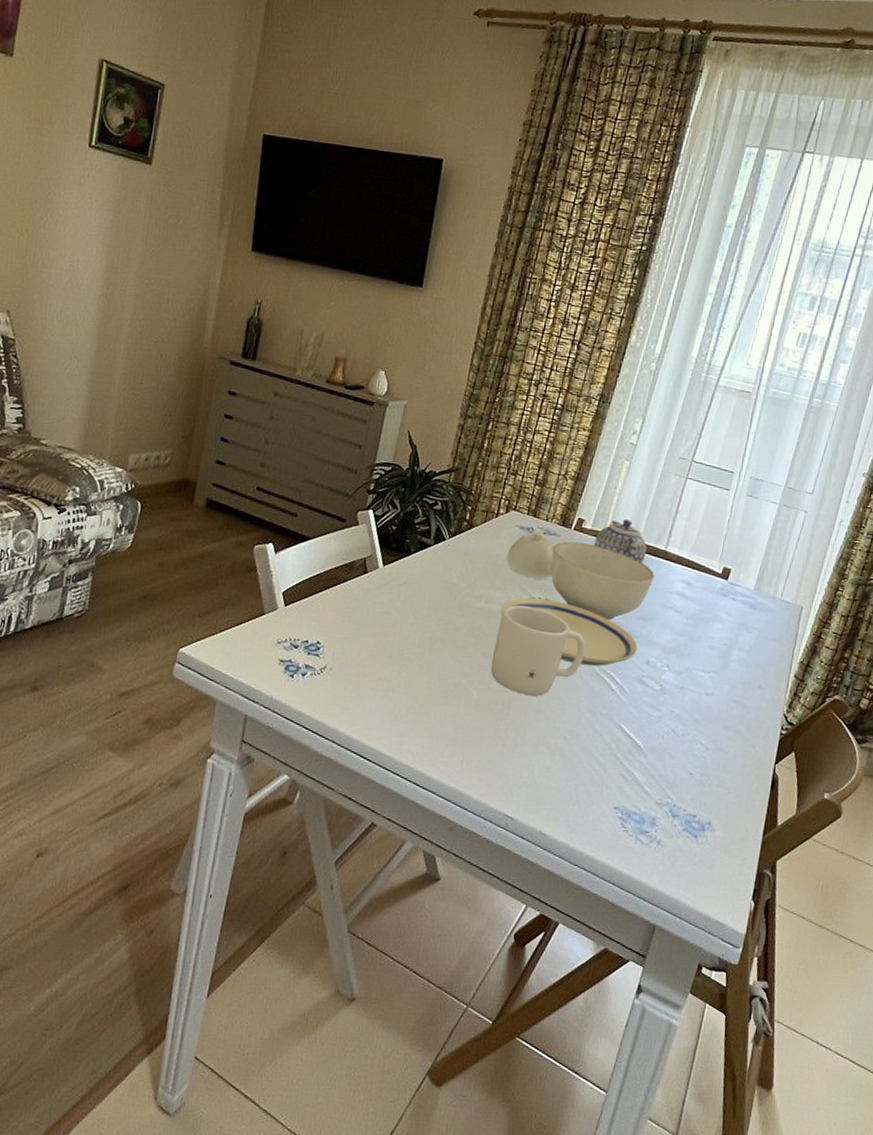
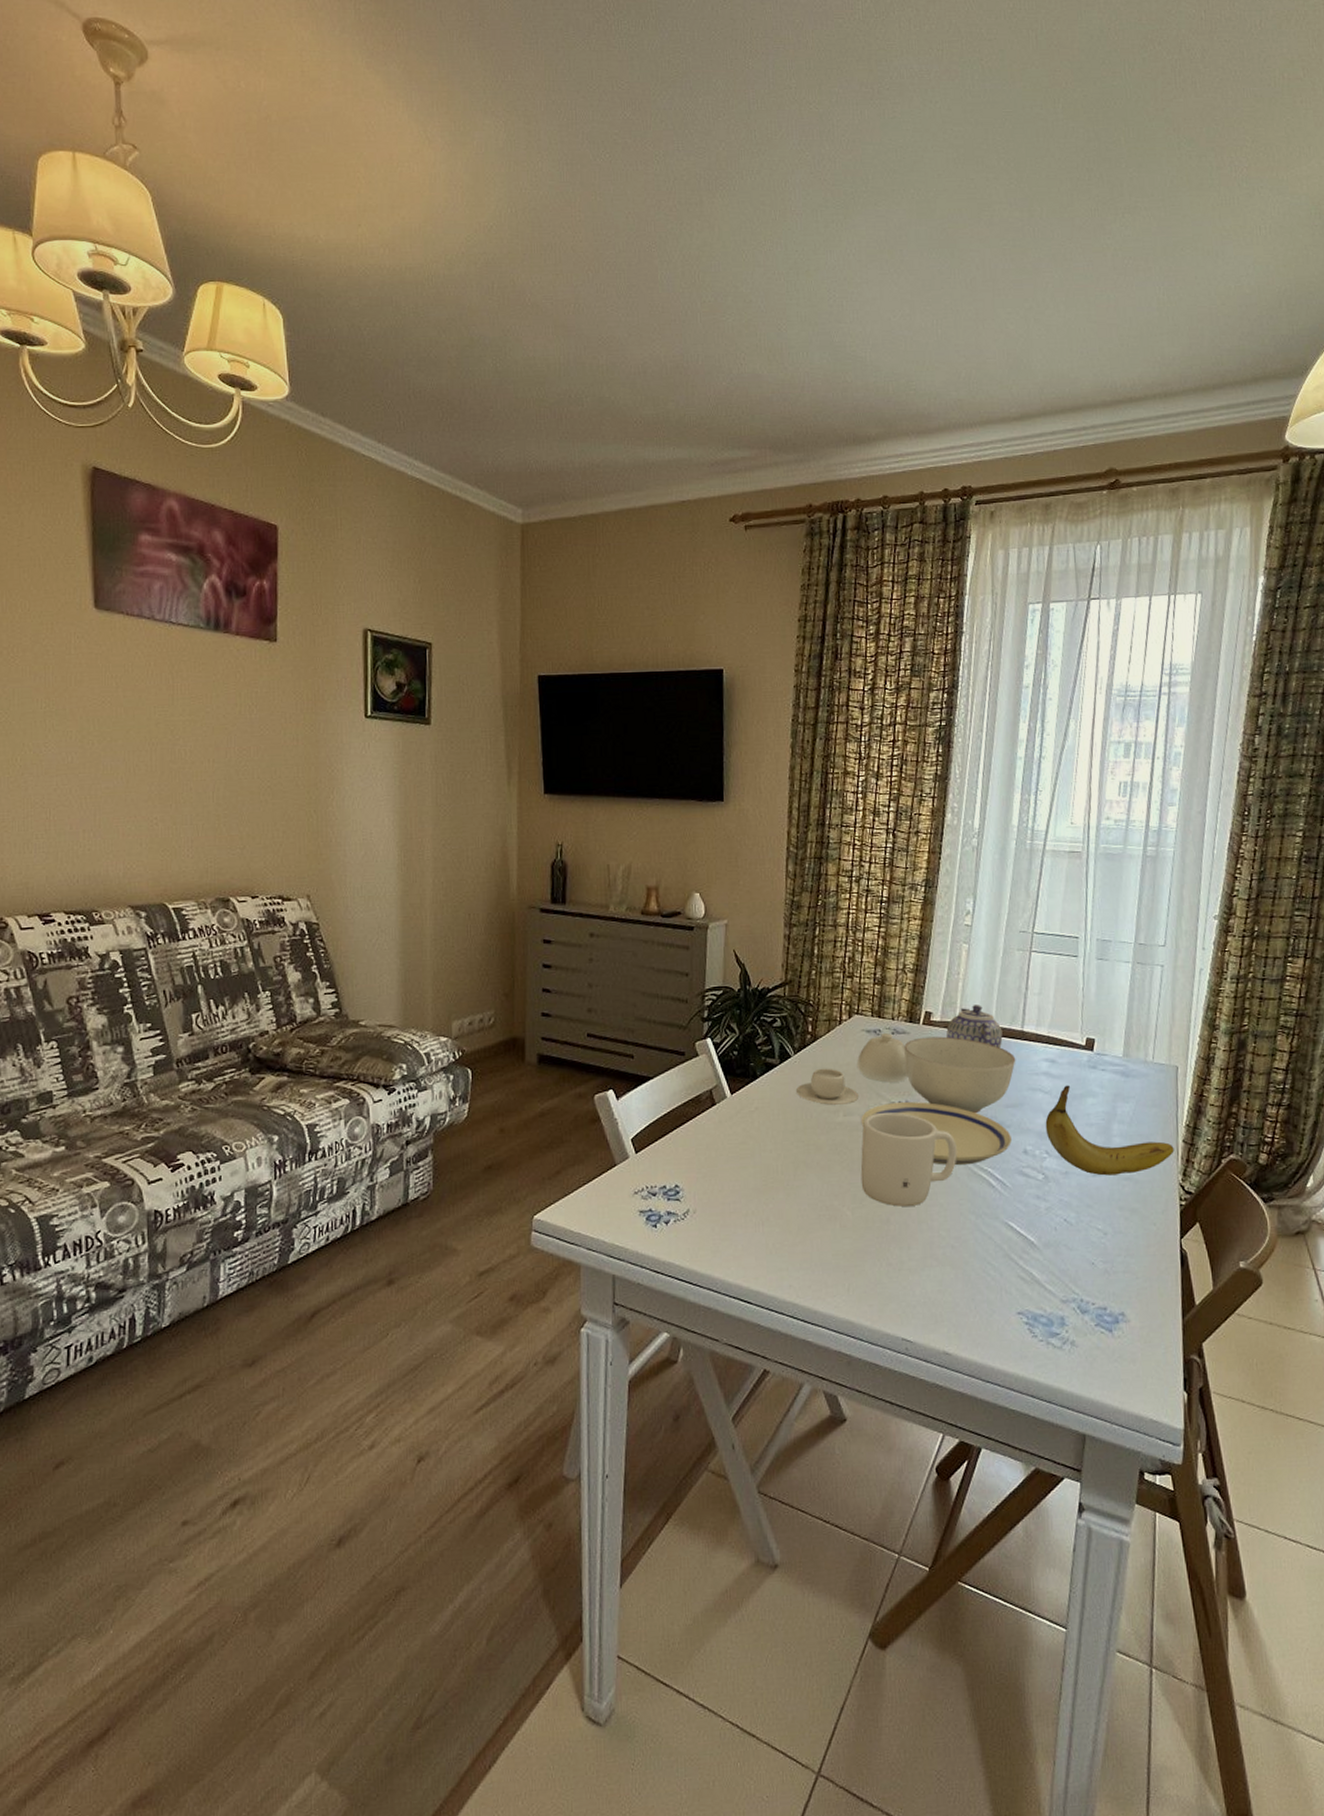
teacup: none [444,555,503,593] -> present [795,1068,860,1105]
fruit: none [670,607,785,698] -> present [1045,1085,1174,1176]

